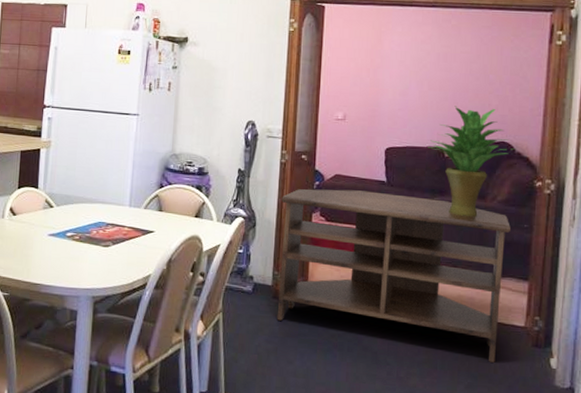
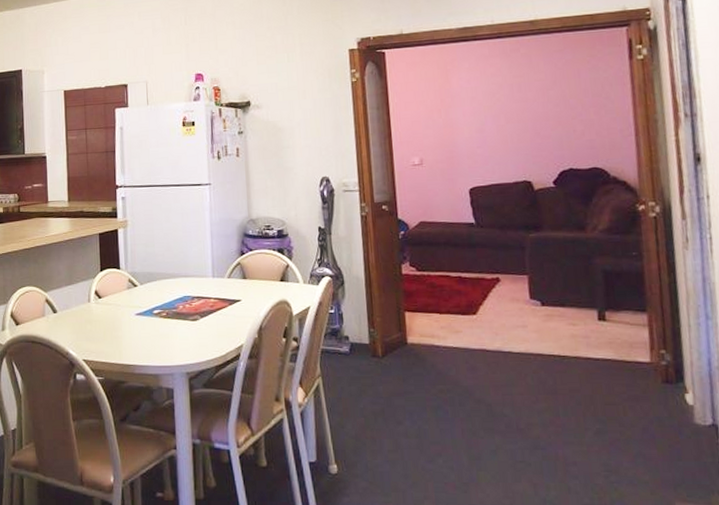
tv stand: present [277,188,510,363] -> none [367,235,623,404]
potted plant: present [428,106,516,217] -> none [514,135,610,250]

